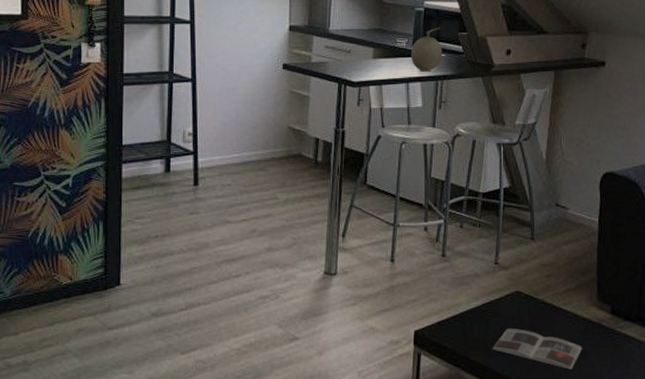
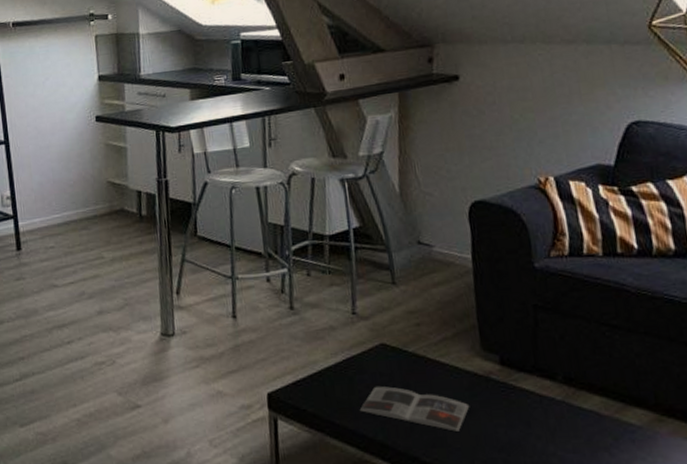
fruit: present [410,27,443,71] -> none [231,58,267,108]

